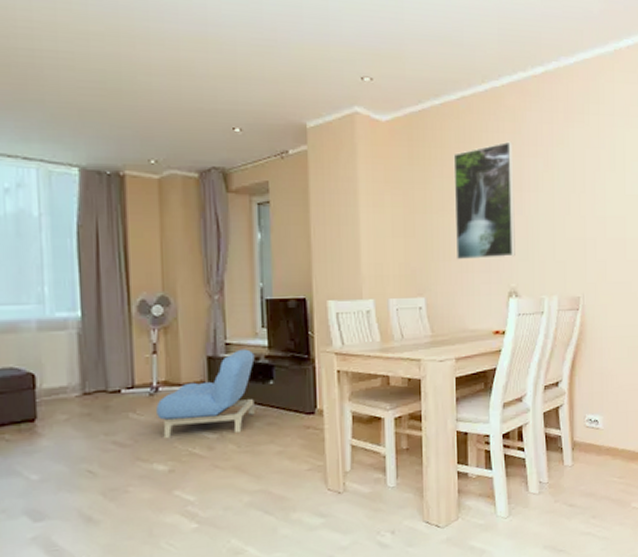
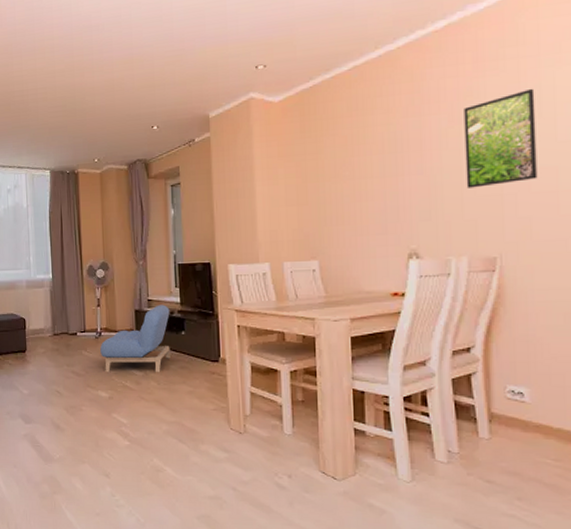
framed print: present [453,141,515,260] -> none [345,102,416,224]
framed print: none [556,144,611,231] -> present [464,88,538,188]

